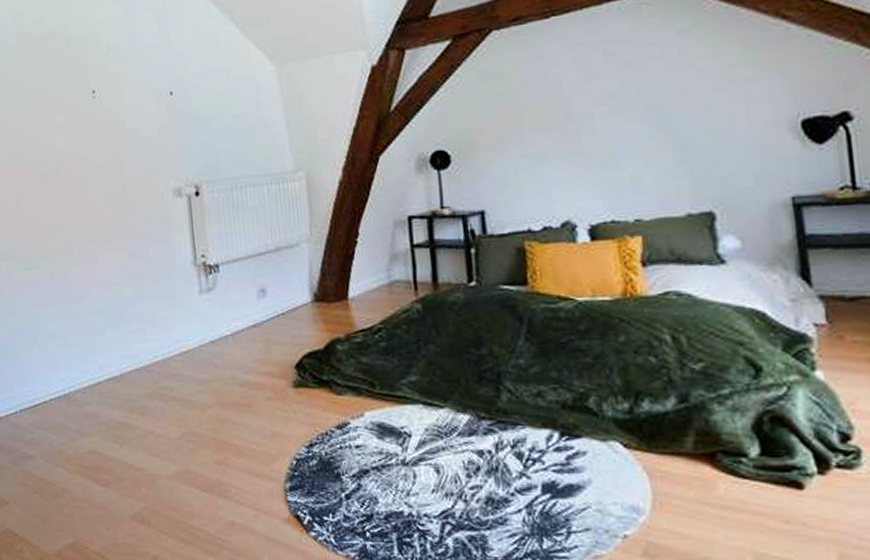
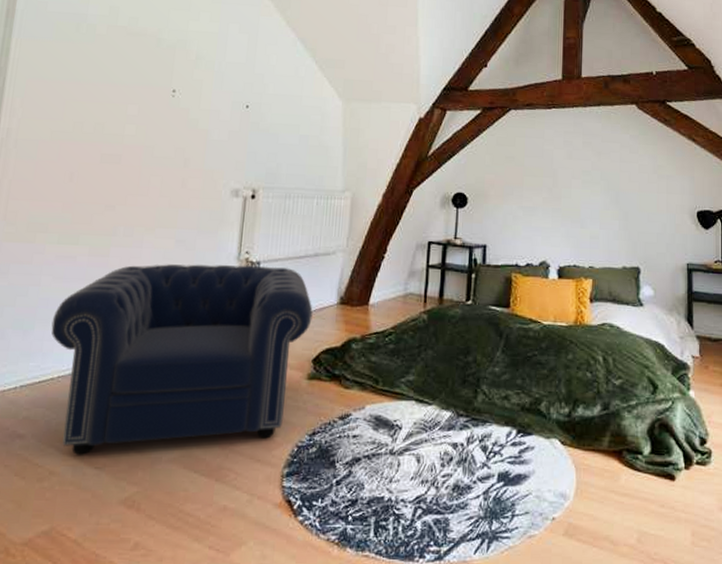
armchair: none [32,267,287,473] -> present [51,264,313,455]

